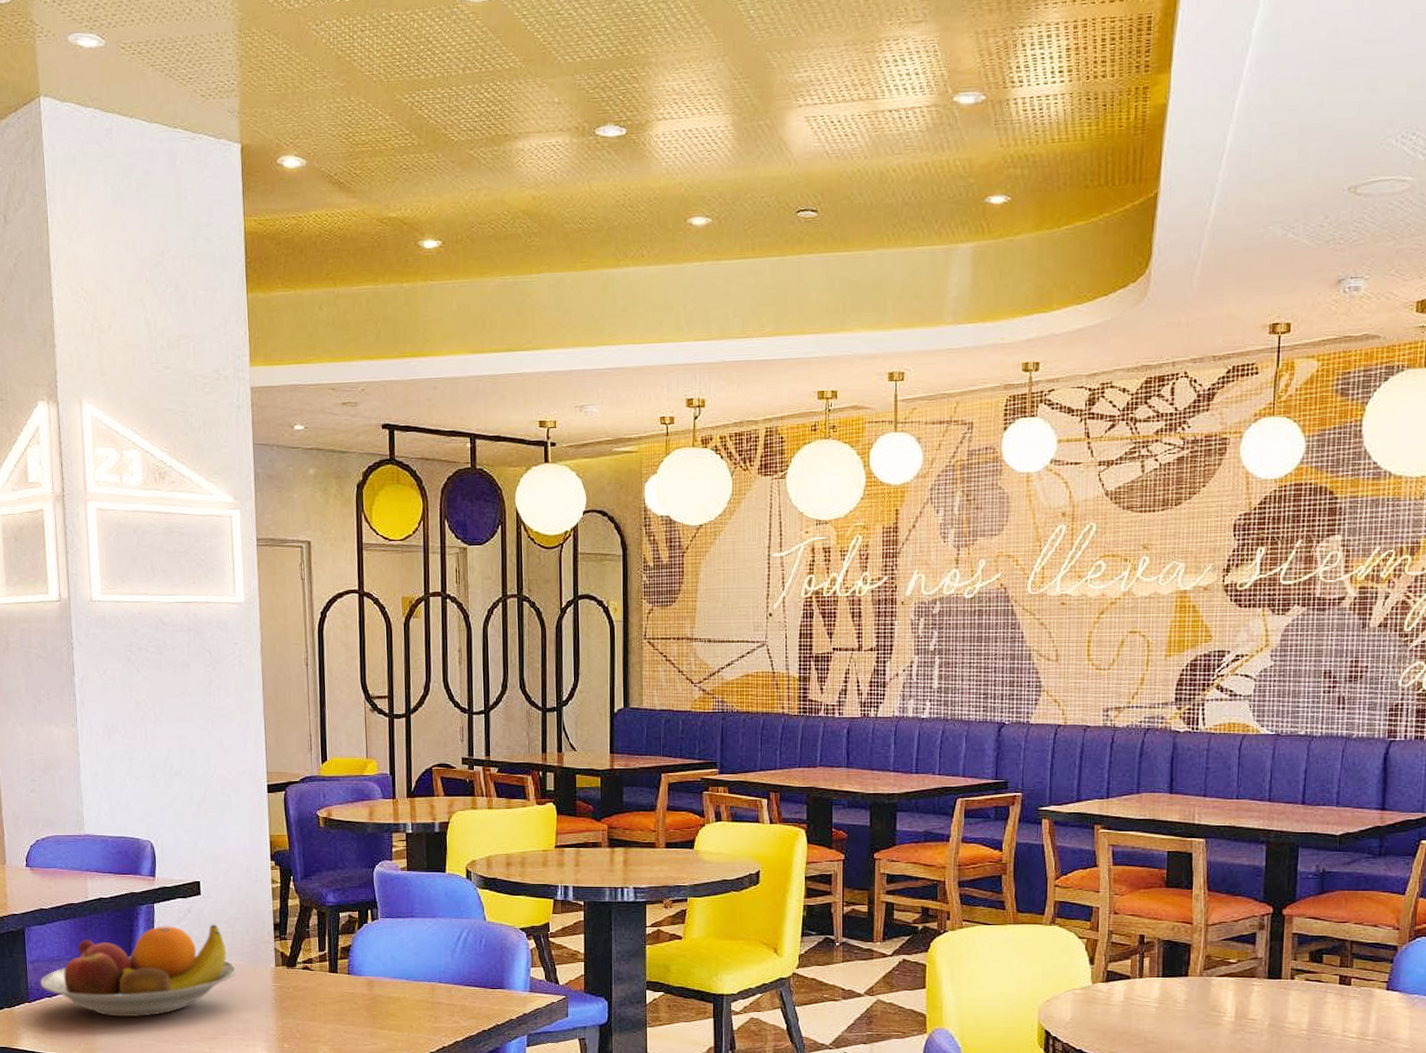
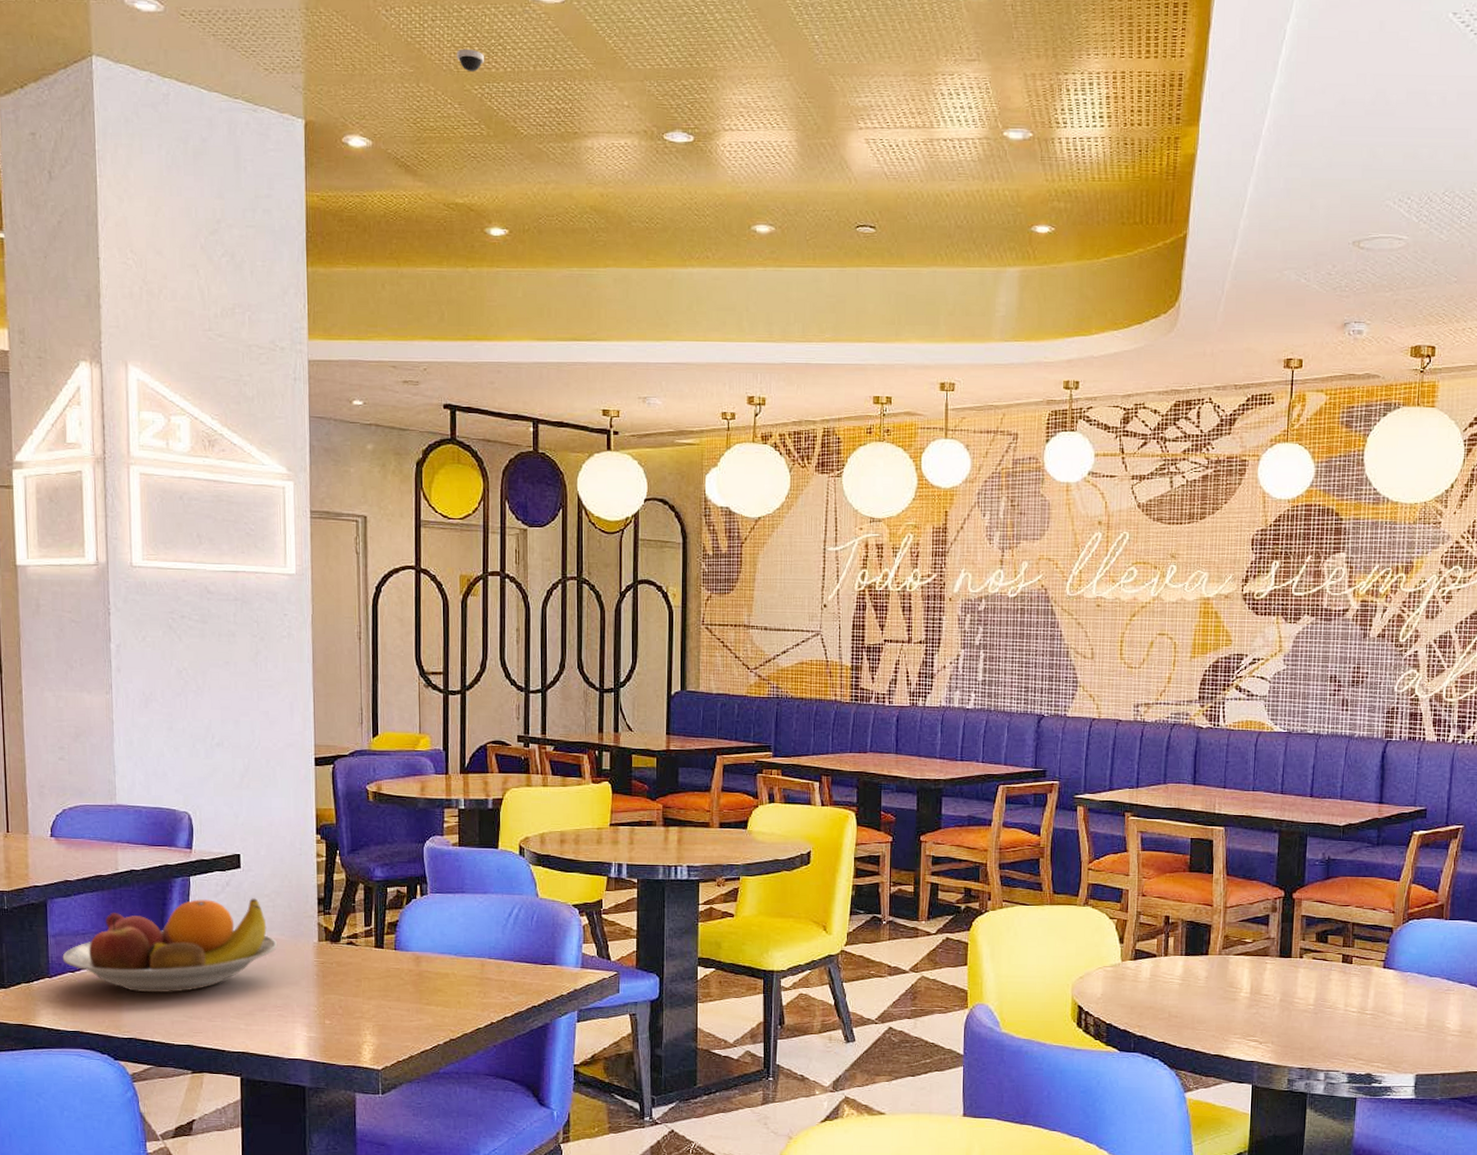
dome security camera: none [385,57,414,81] -> present [456,48,485,73]

